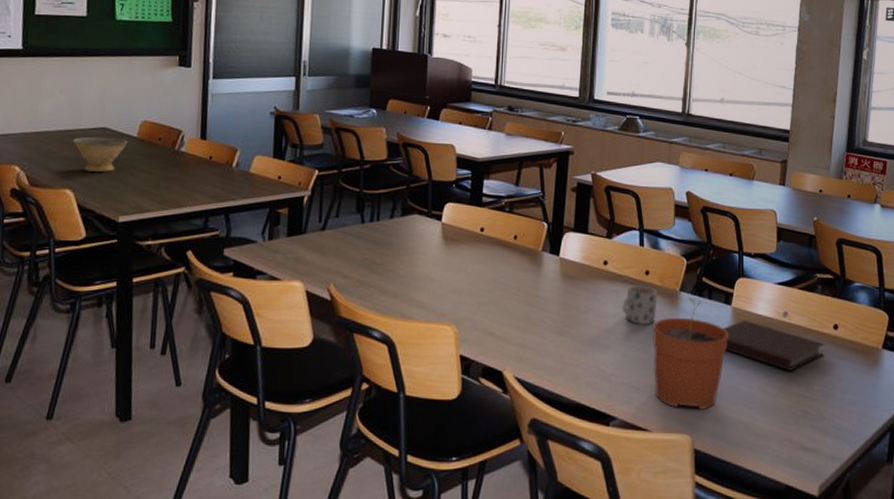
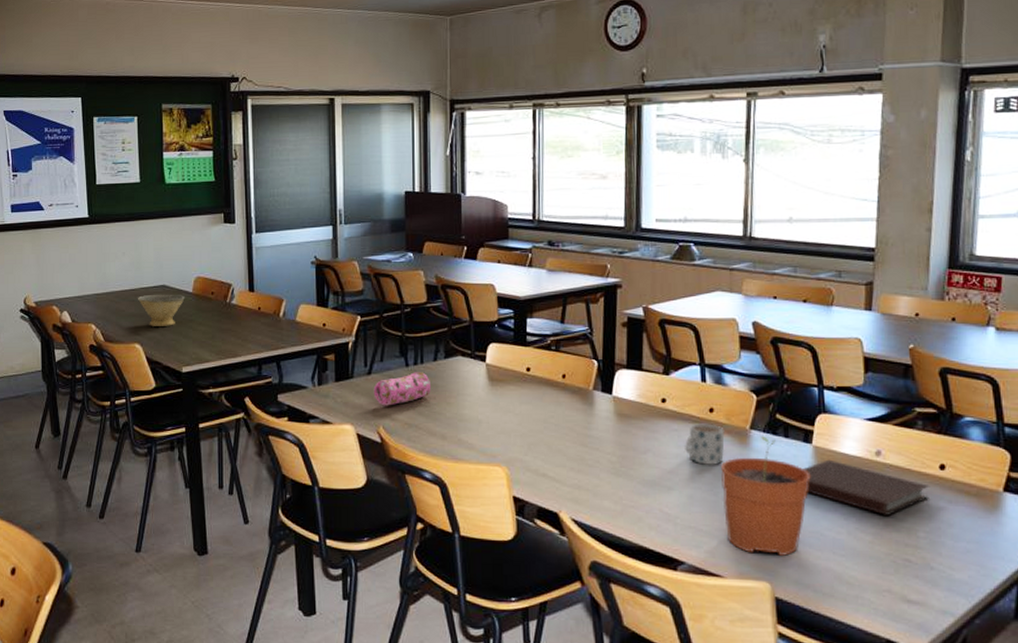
pencil case: none [326,229,385,263] -> present [373,372,430,406]

